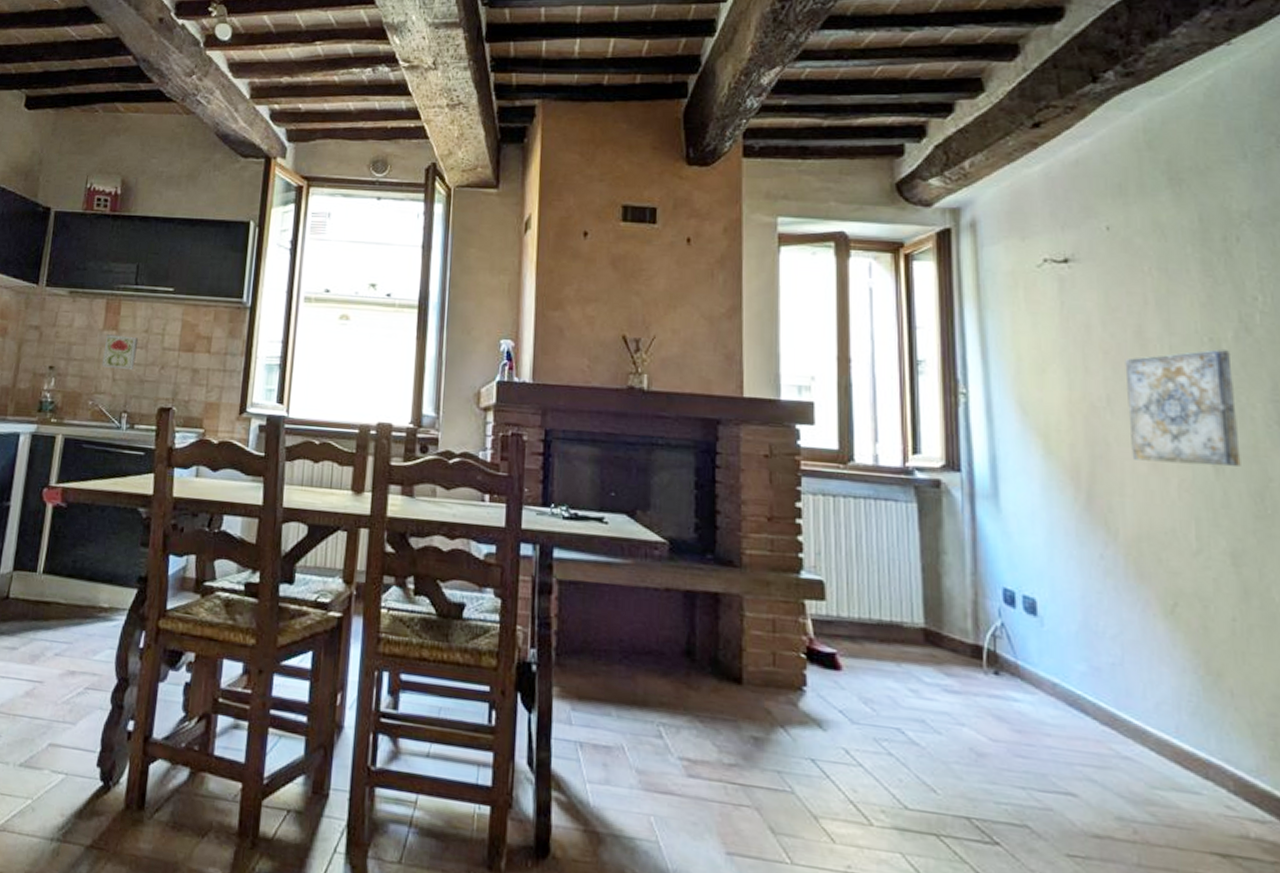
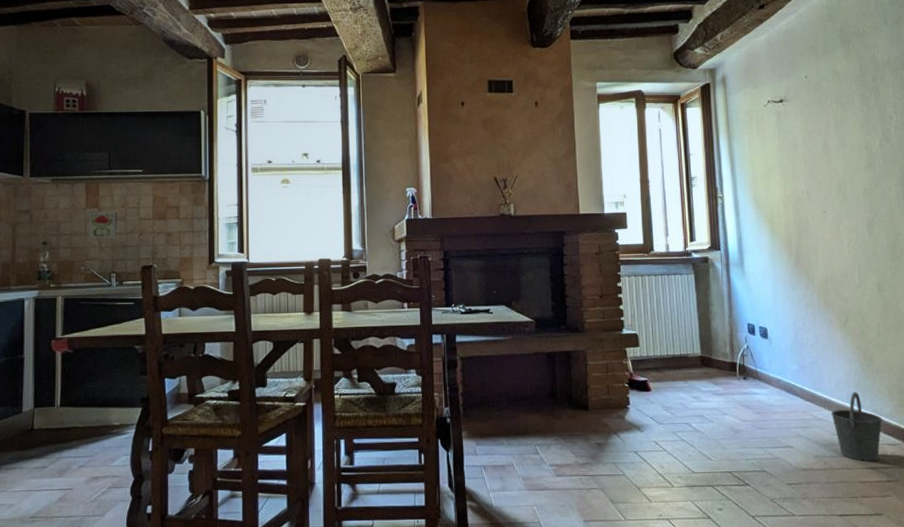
wall art: present [1125,349,1241,466] -> none [817,154,883,231]
bucket: none [1147,722,1242,845] -> present [831,392,883,462]

